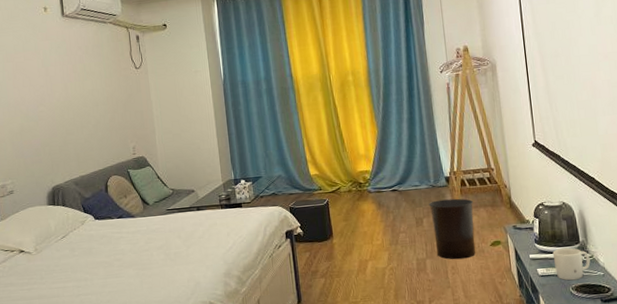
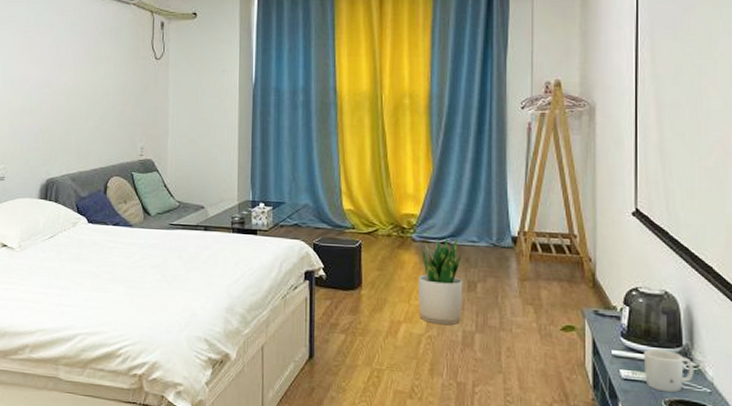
planter: none [375,184,414,258] -> present [418,237,463,326]
waste bin: present [428,198,476,259] -> none [486,263,544,341]

